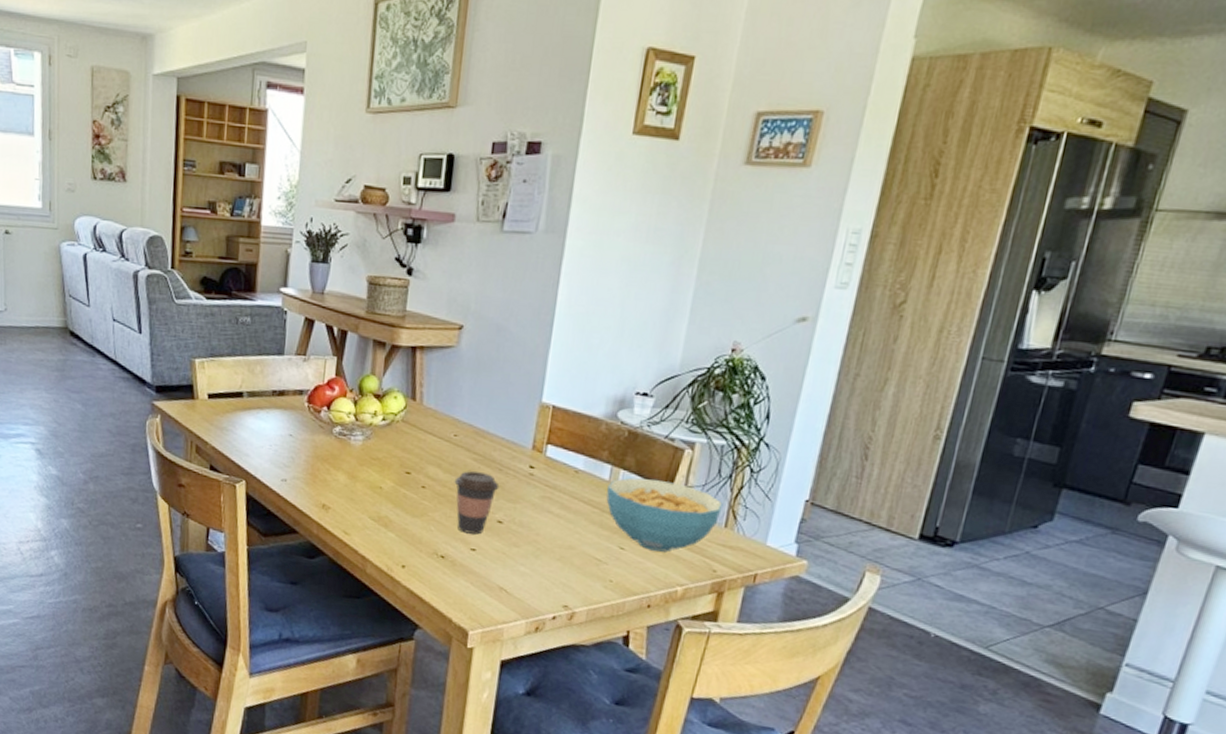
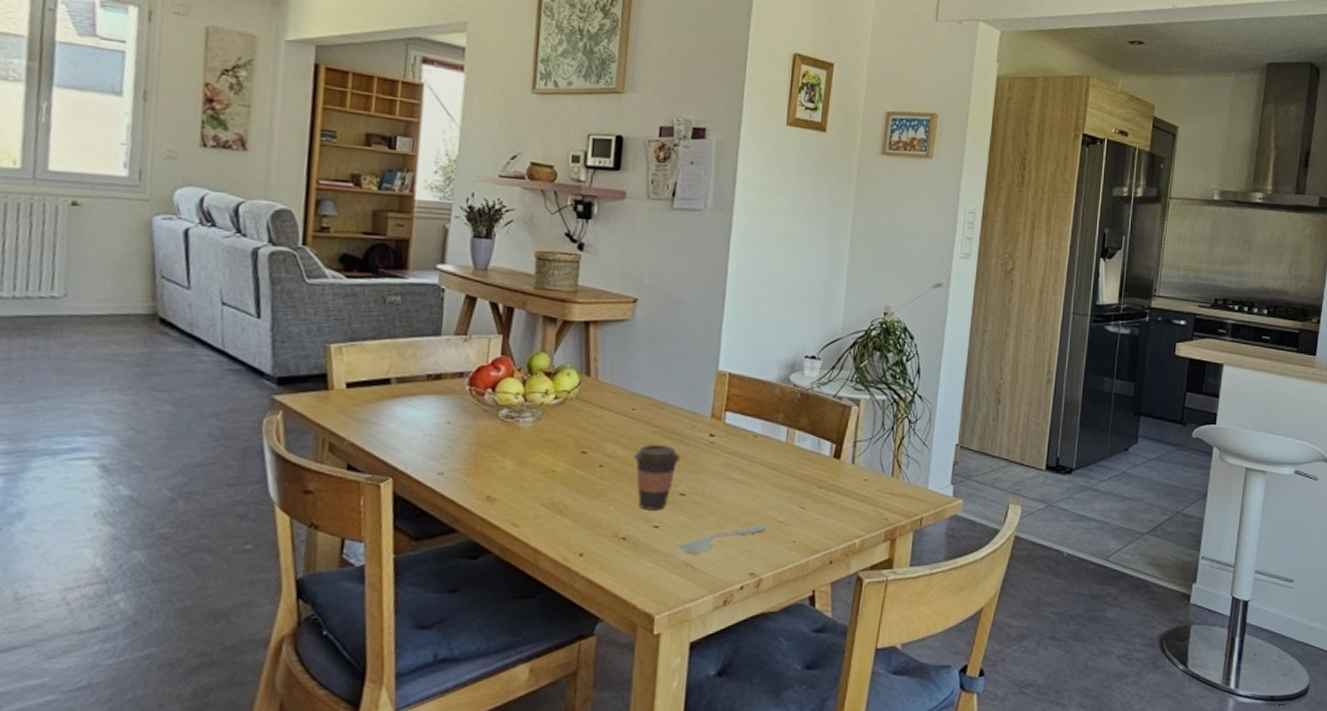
spoon: none [492,559,583,581] -> present [676,524,766,554]
cereal bowl: present [606,477,723,552] -> none [784,436,889,507]

